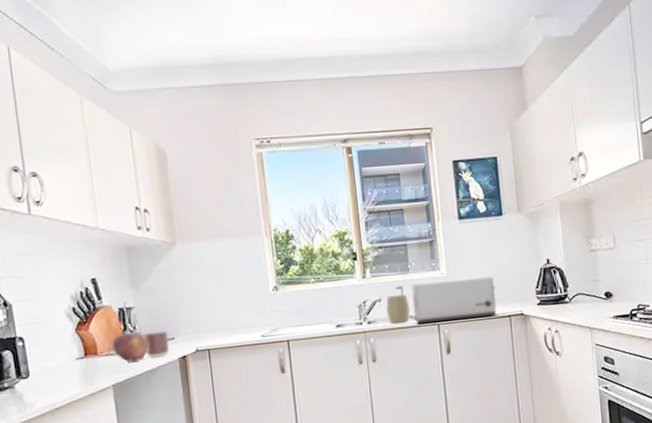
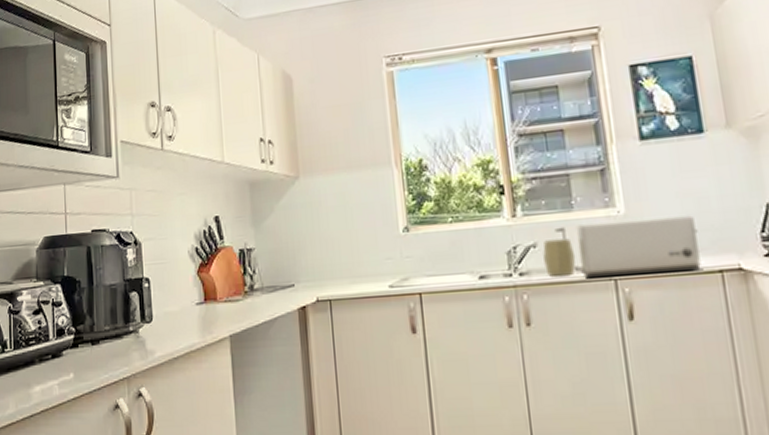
fruit: present [112,330,149,363] -> none [231,275,268,311]
mug: present [143,330,170,357] -> none [263,275,289,306]

